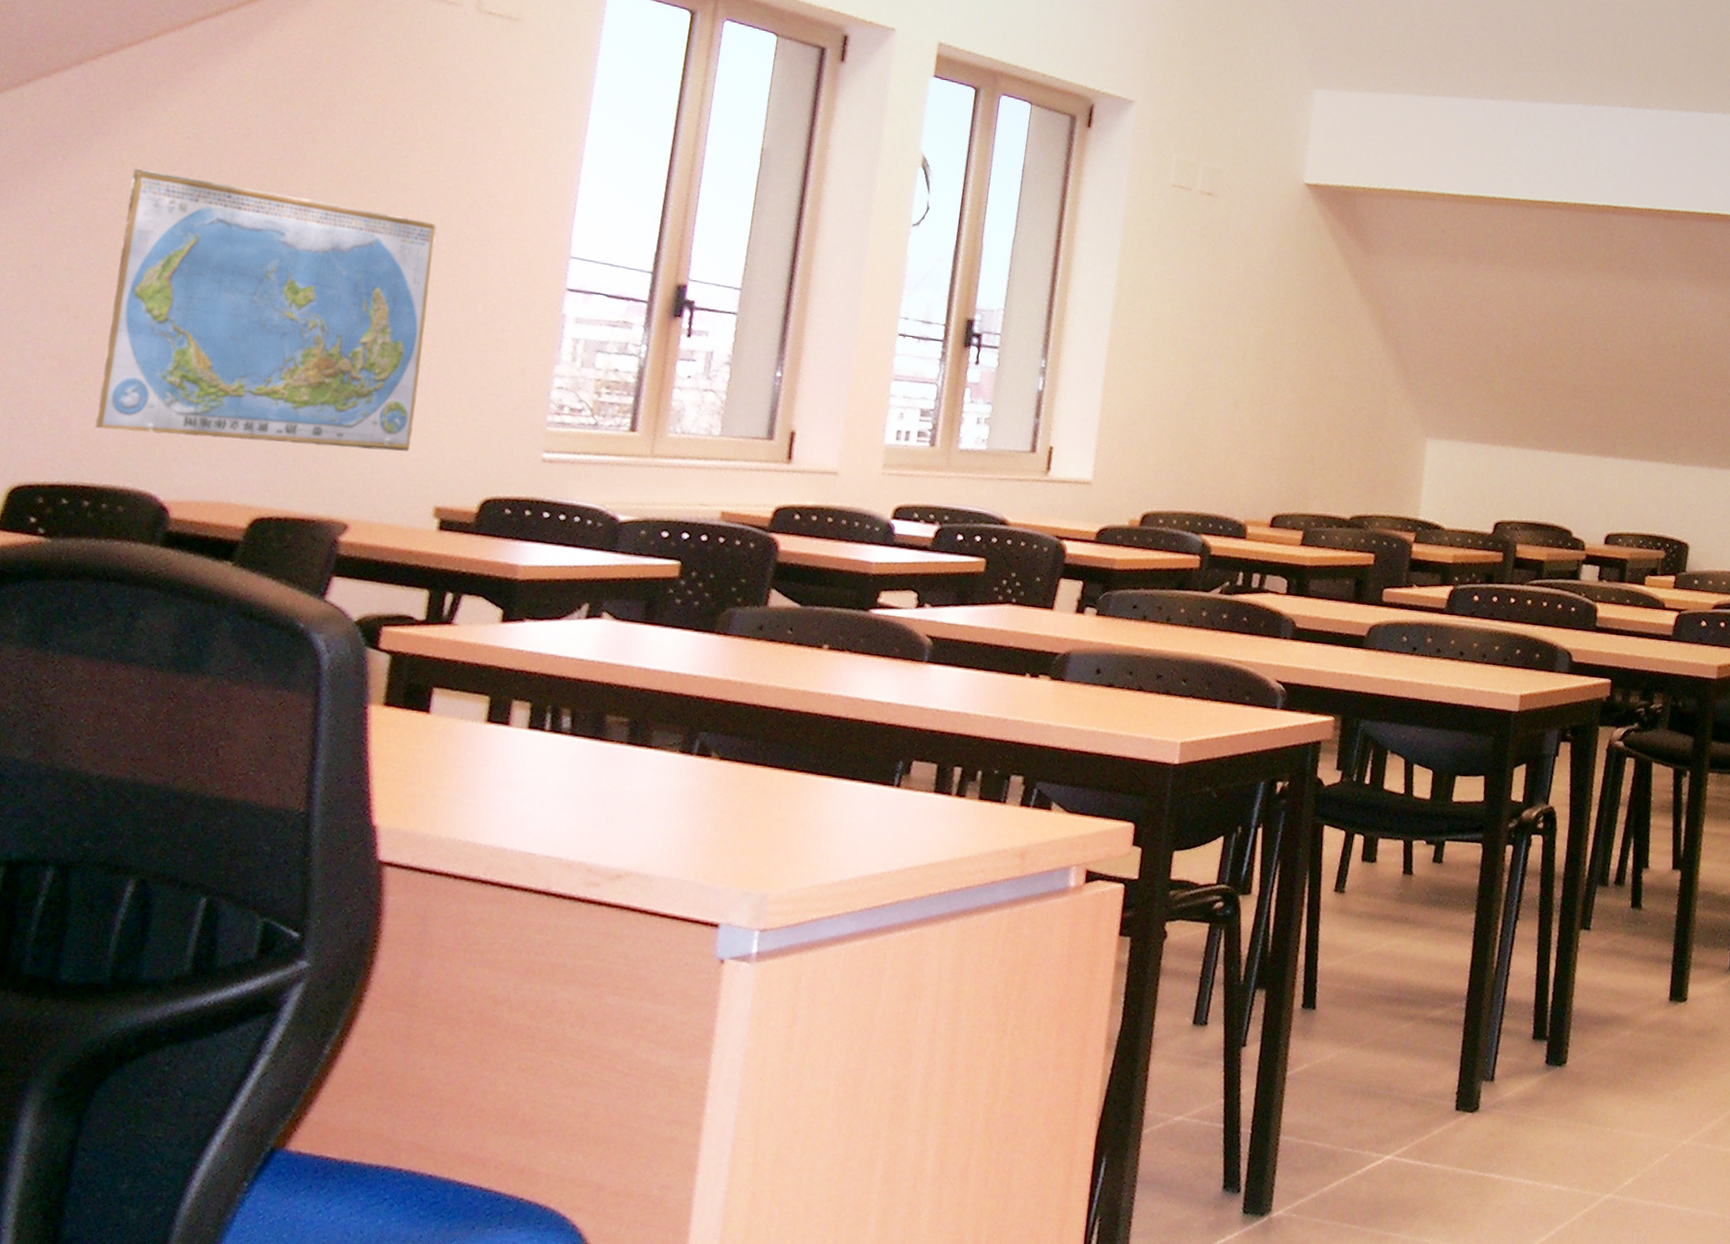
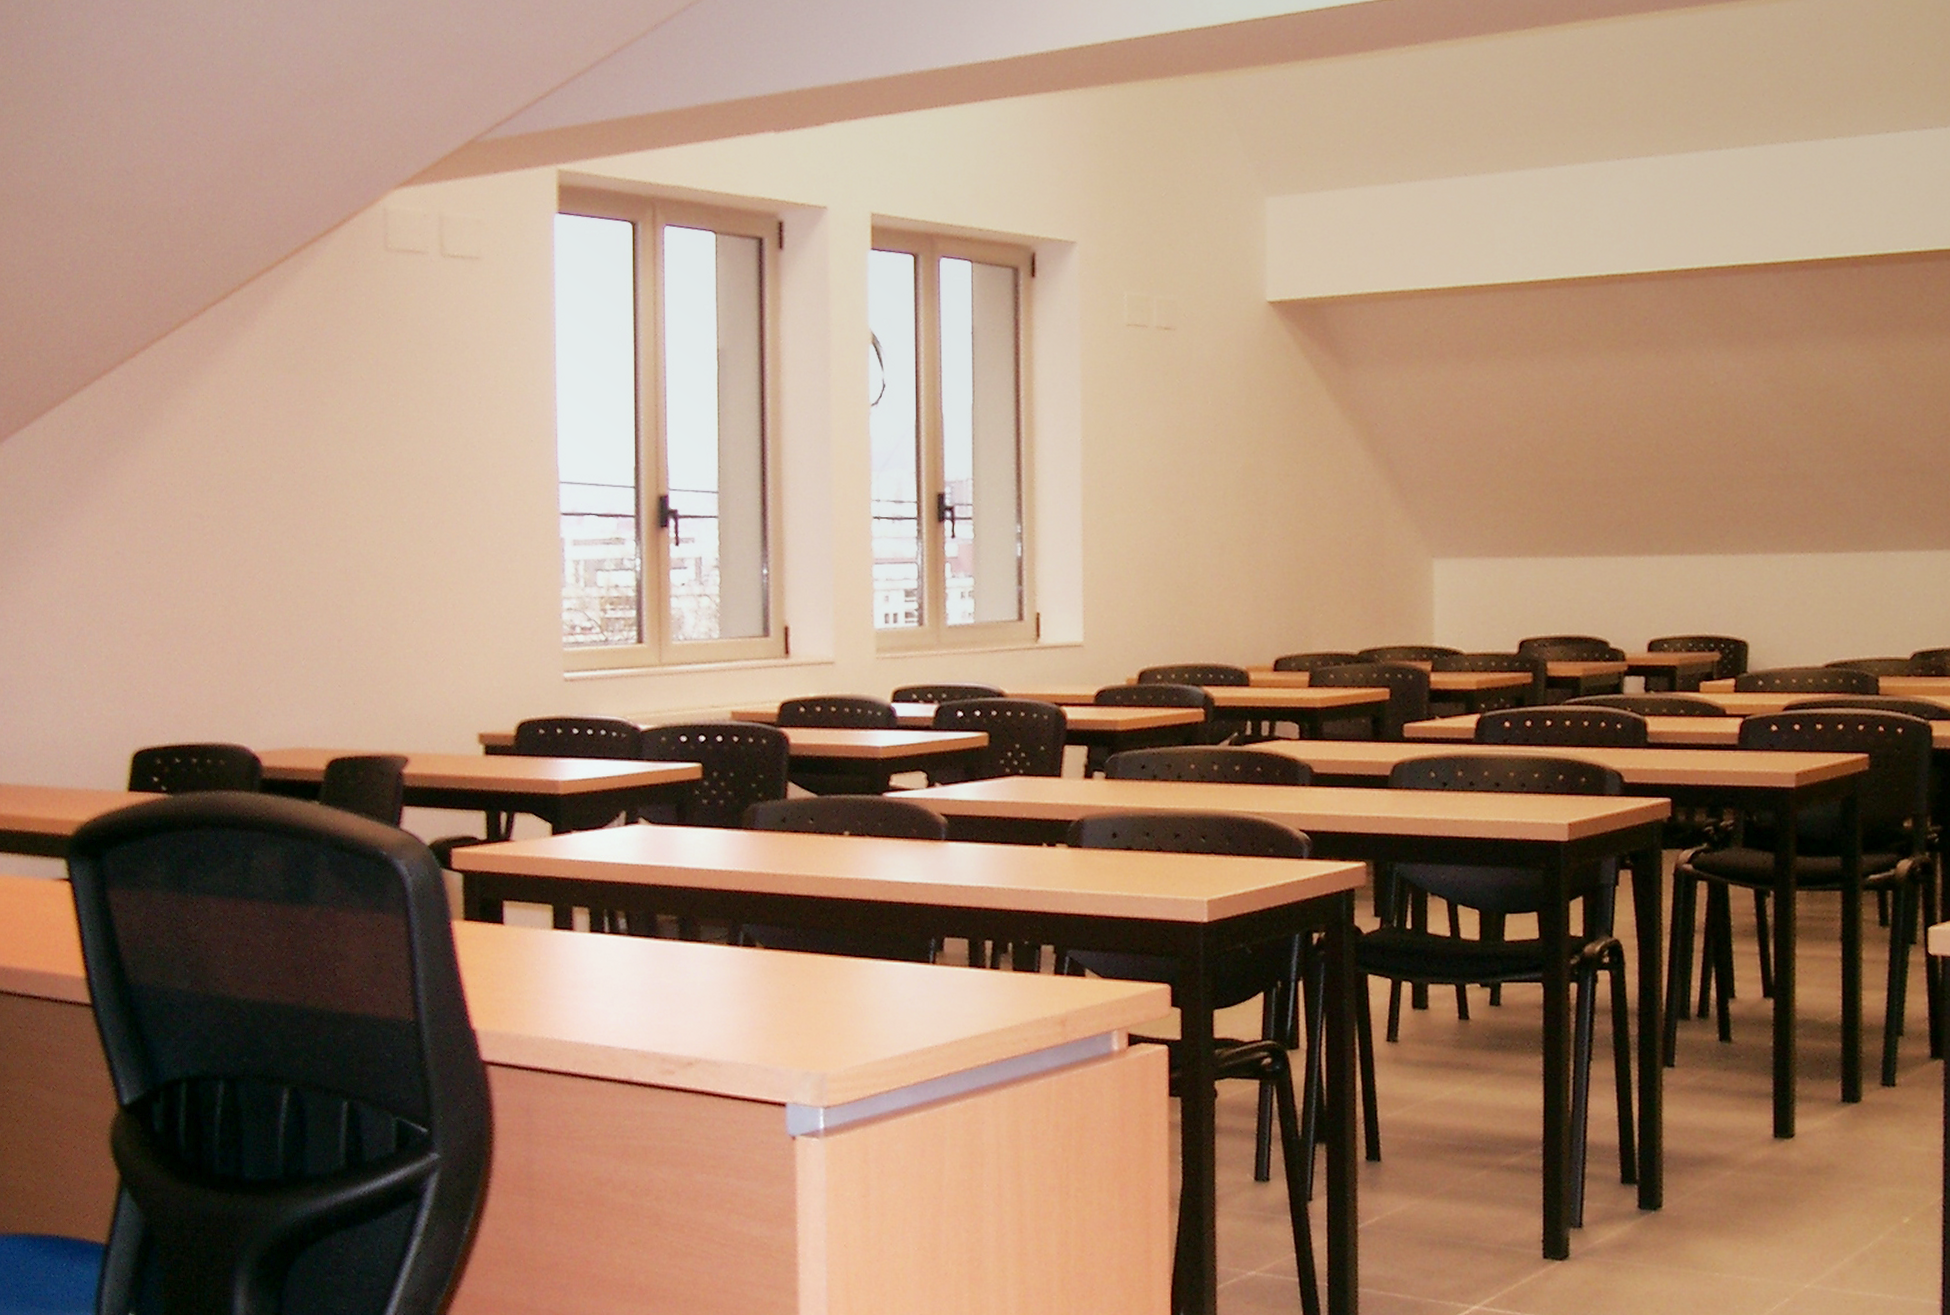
world map: present [94,168,437,452] -> none [180,452,449,693]

